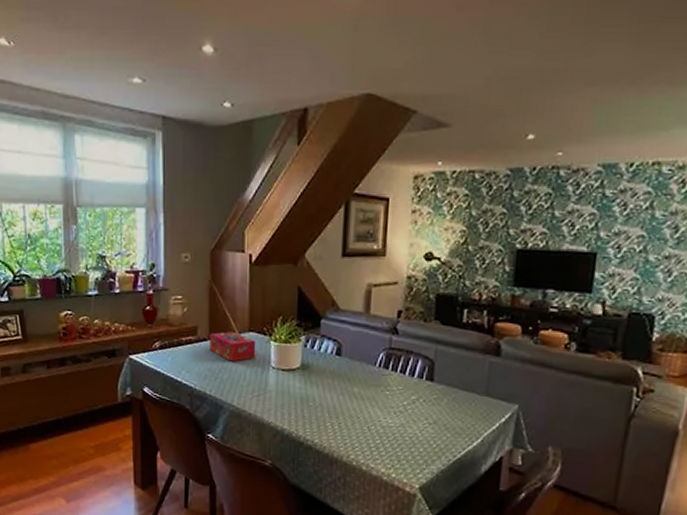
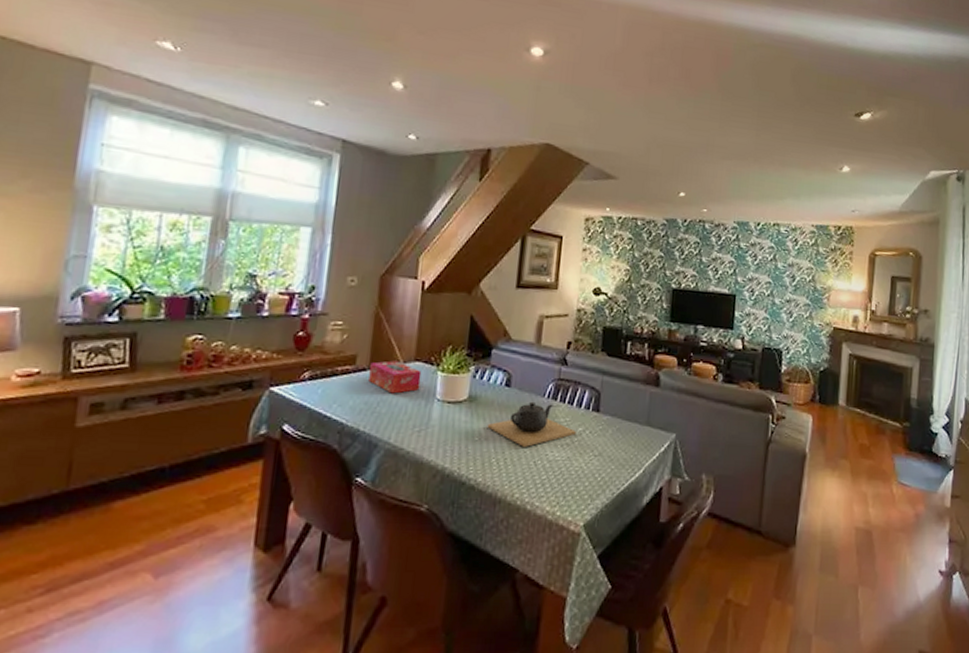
teapot: none [320,370,409,413] -> present [487,401,576,447]

